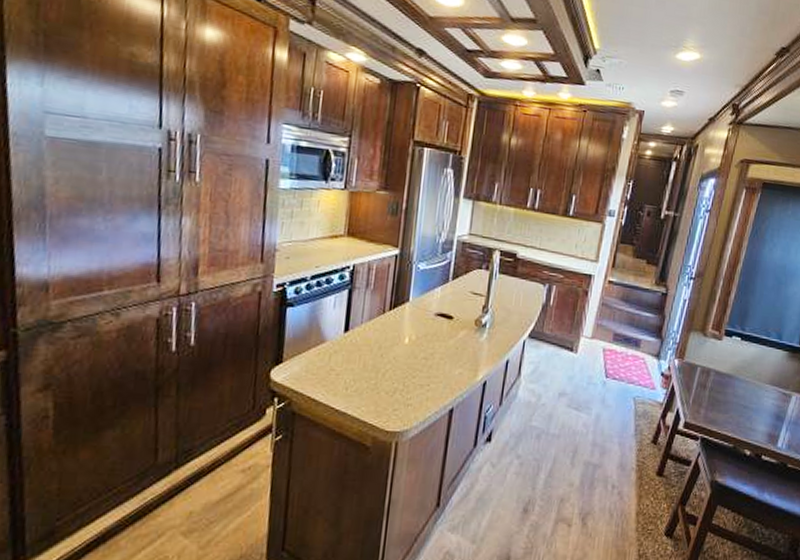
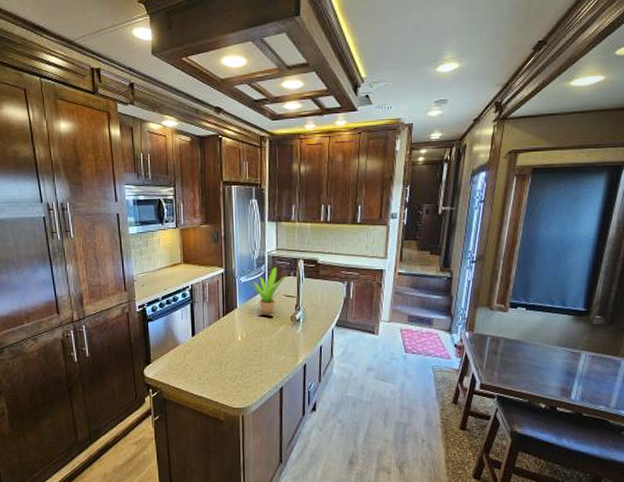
potted plant: none [428,256,478,314] -> present [249,267,287,314]

